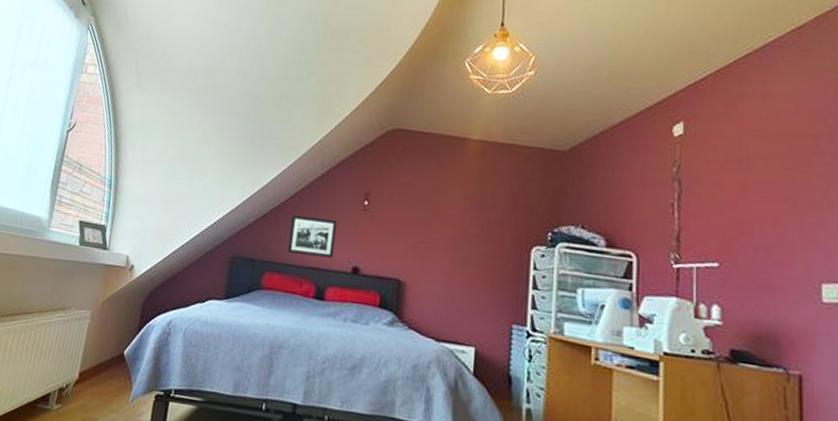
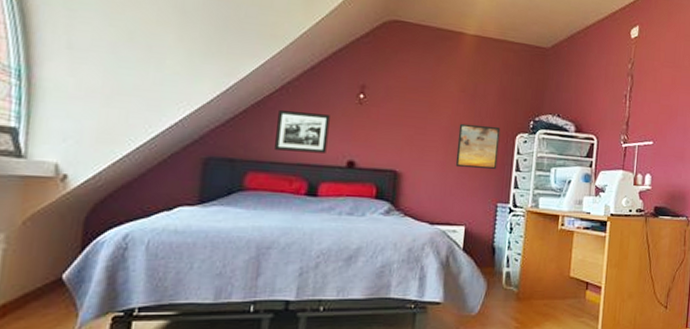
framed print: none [462,232,513,285] -> present [455,123,501,169]

